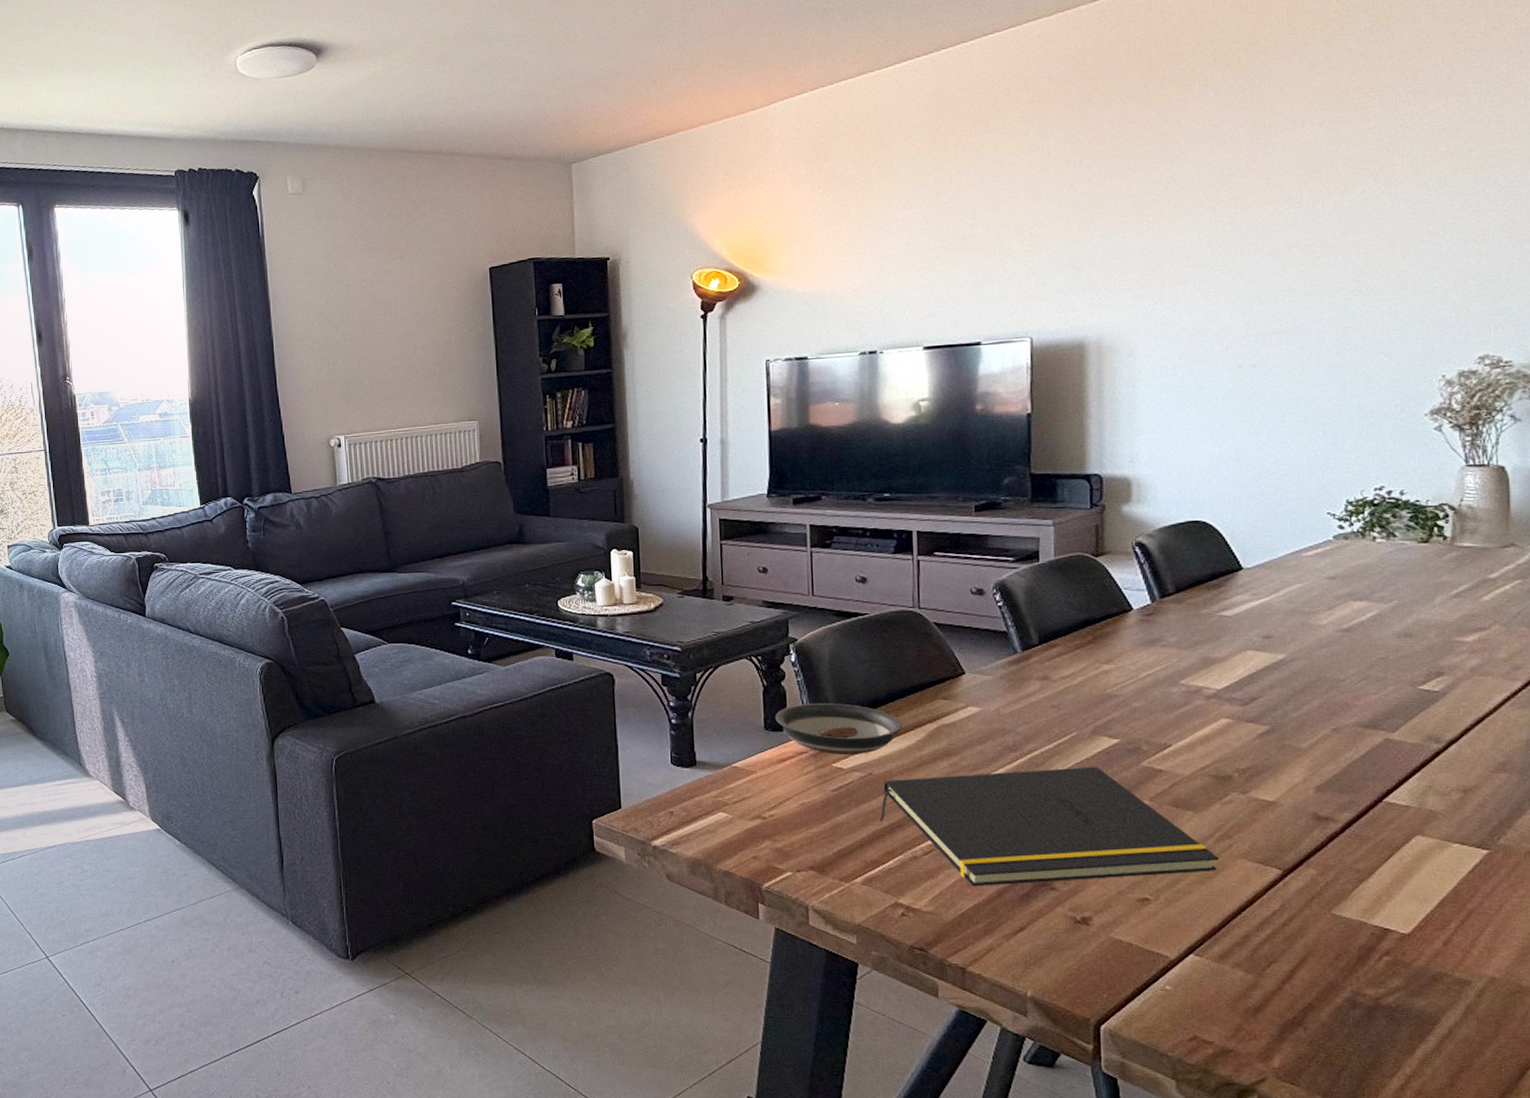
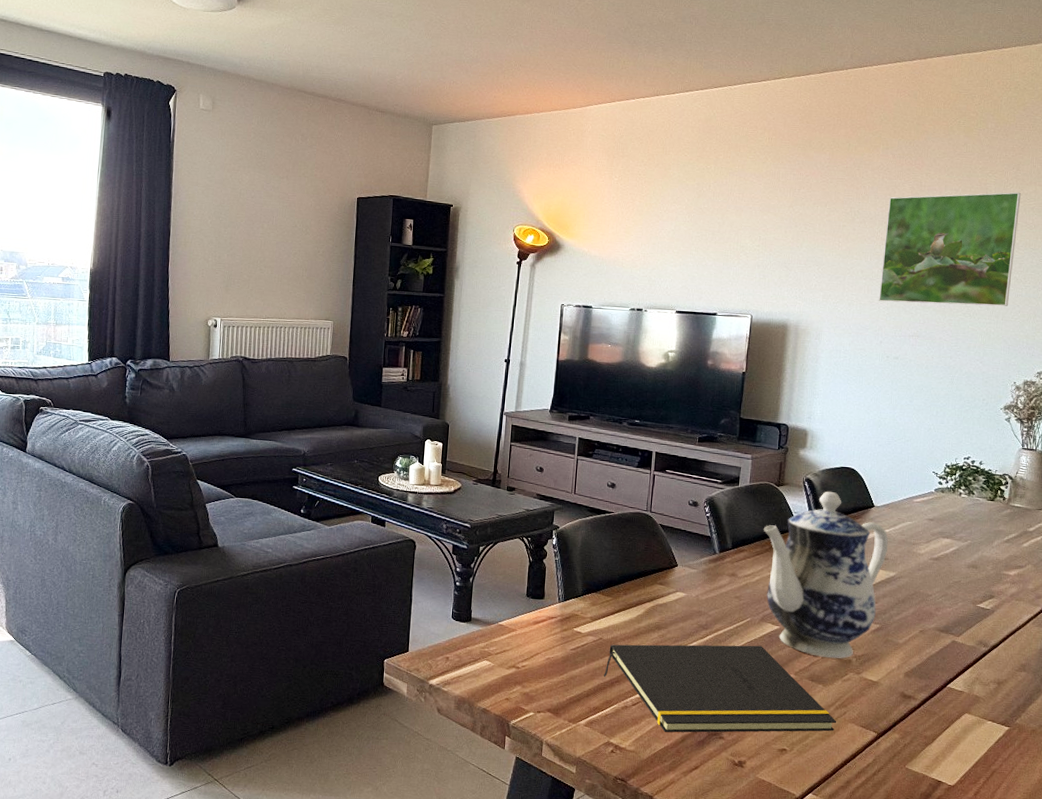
saucer: present [775,703,902,754] -> none [535,578,628,623]
teapot: none [1081,555,1270,776] -> present [763,491,888,659]
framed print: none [1216,110,1424,293] -> present [879,192,1021,306]

